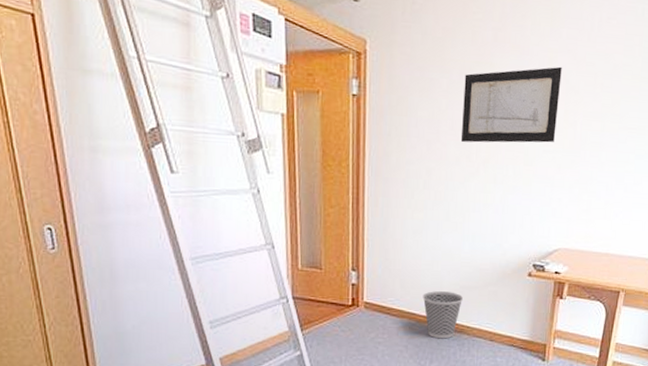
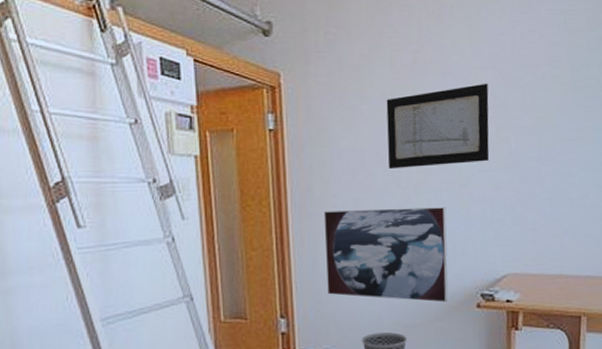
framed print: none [396,177,510,269] -> present [323,207,449,303]

